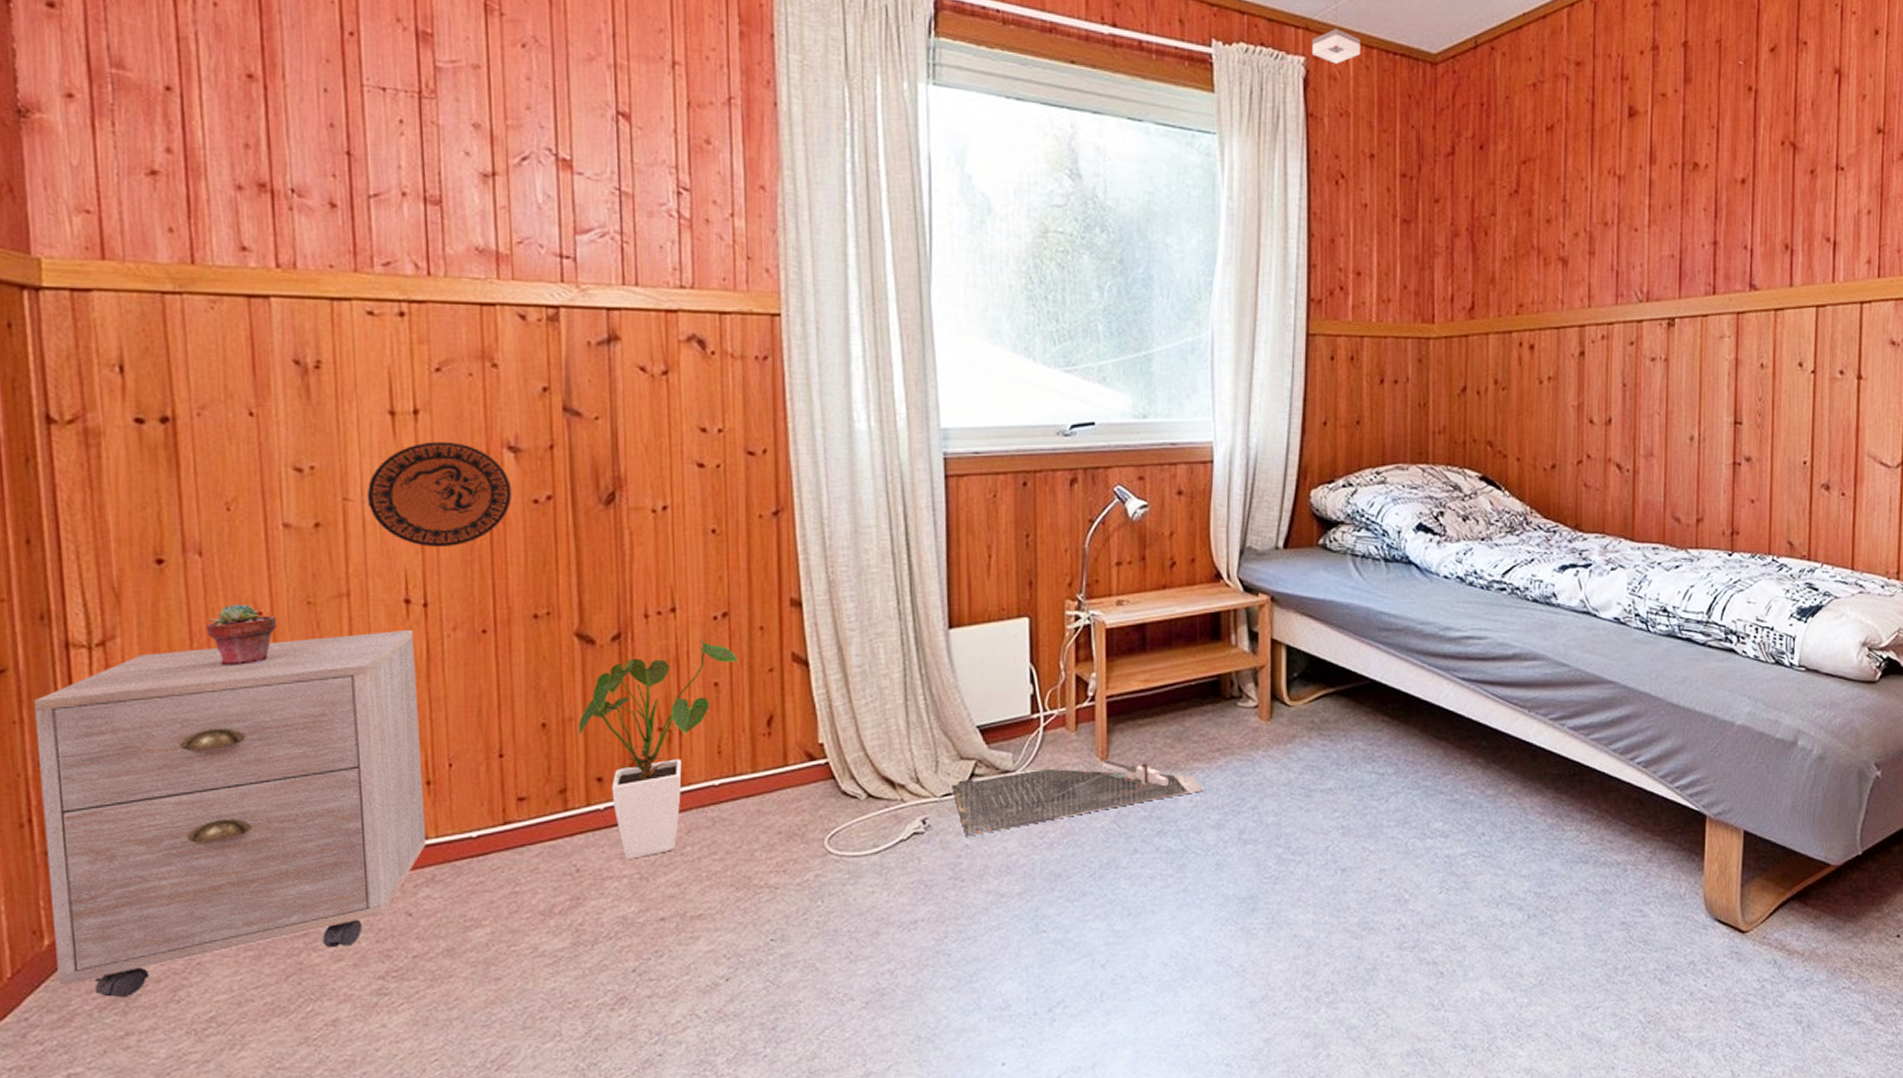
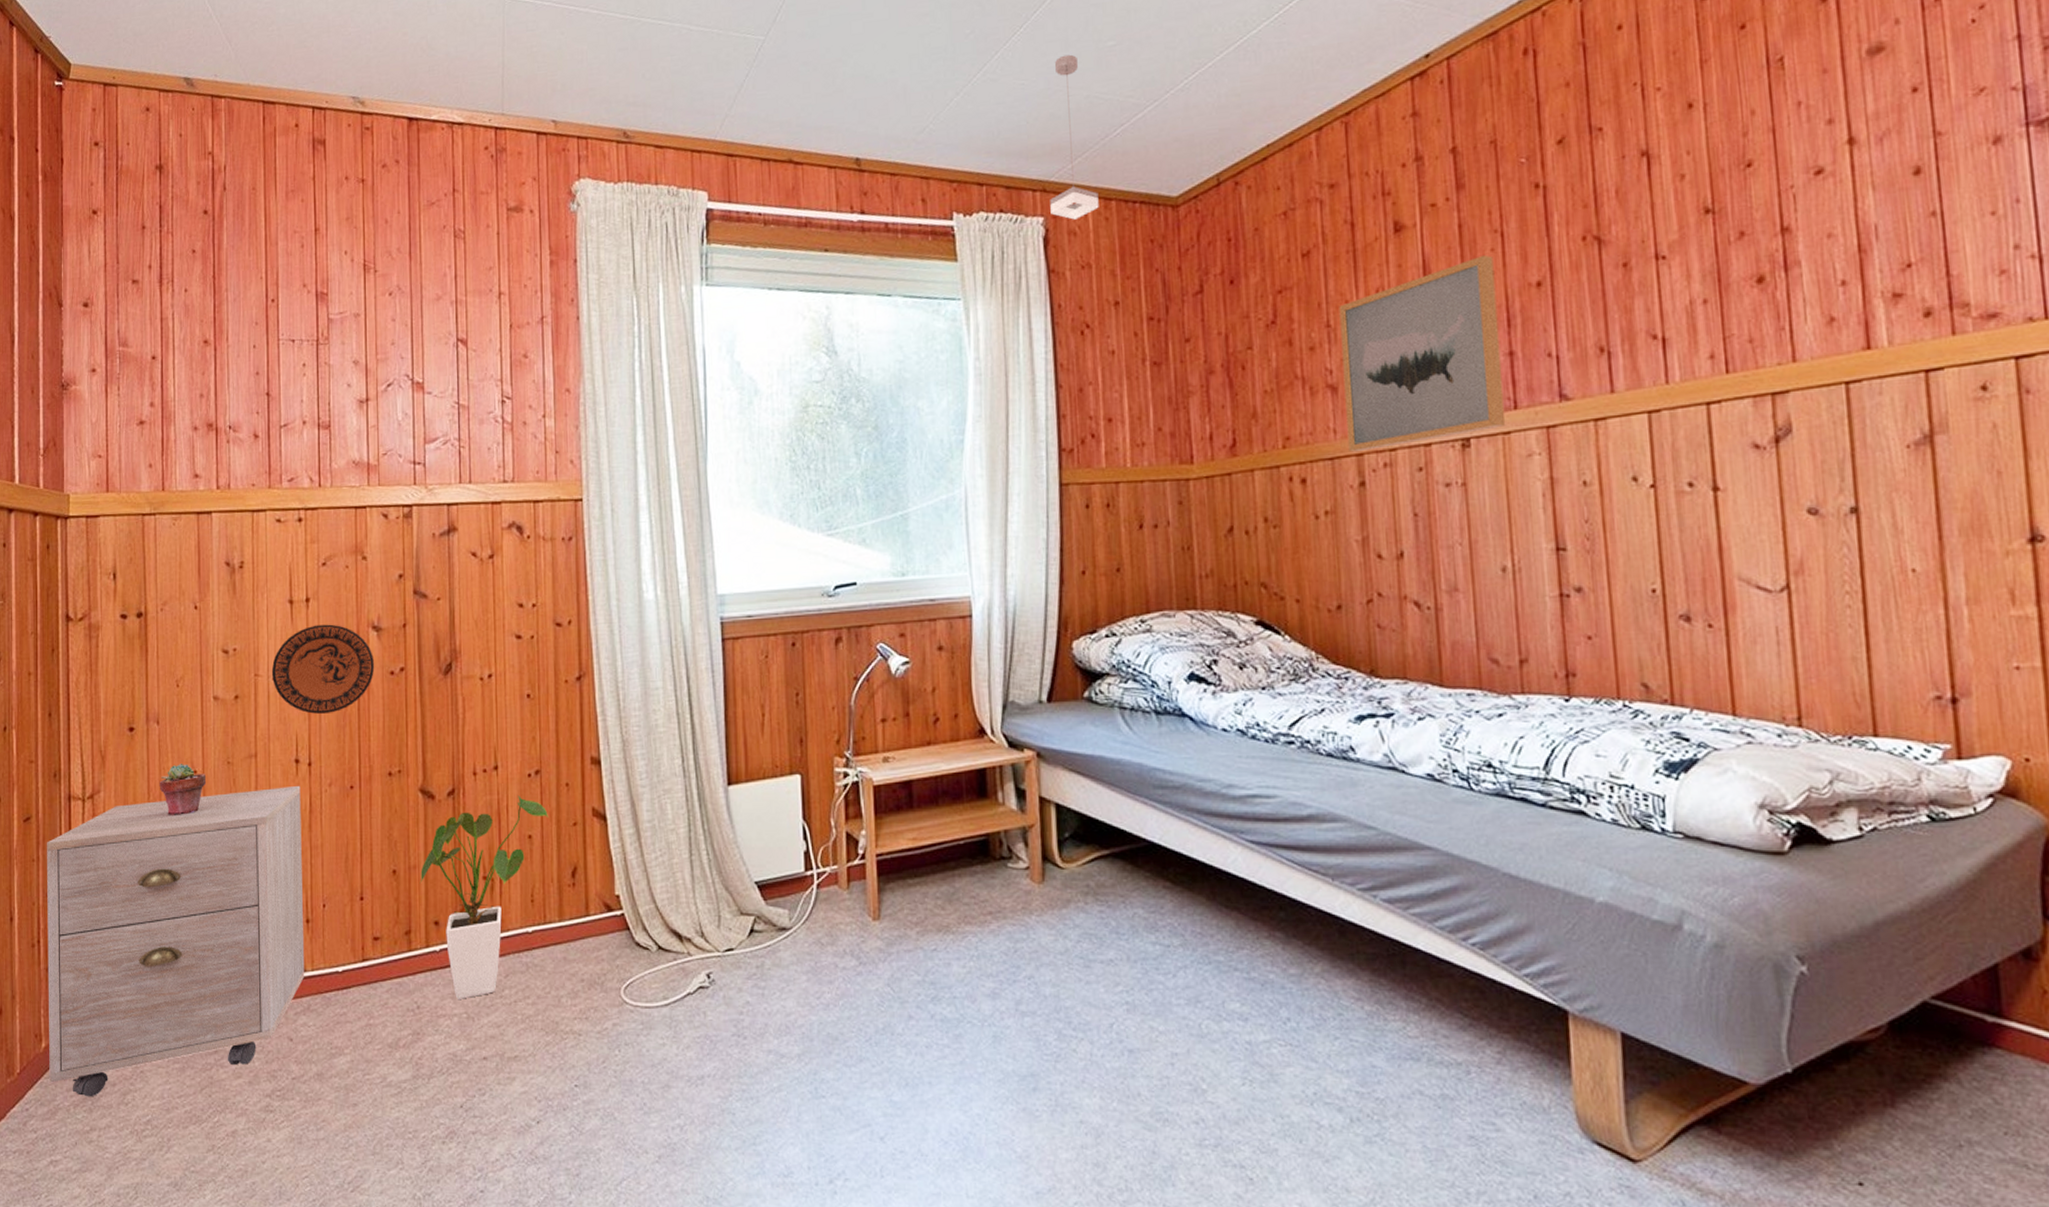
bath mat: present [952,759,1204,837] -> none [733,919,977,994]
wall art: none [1573,148,1709,323] -> present [1339,254,1506,453]

